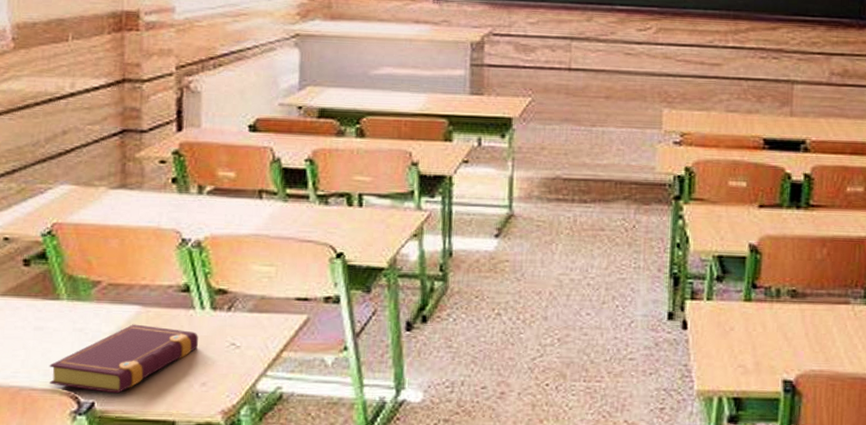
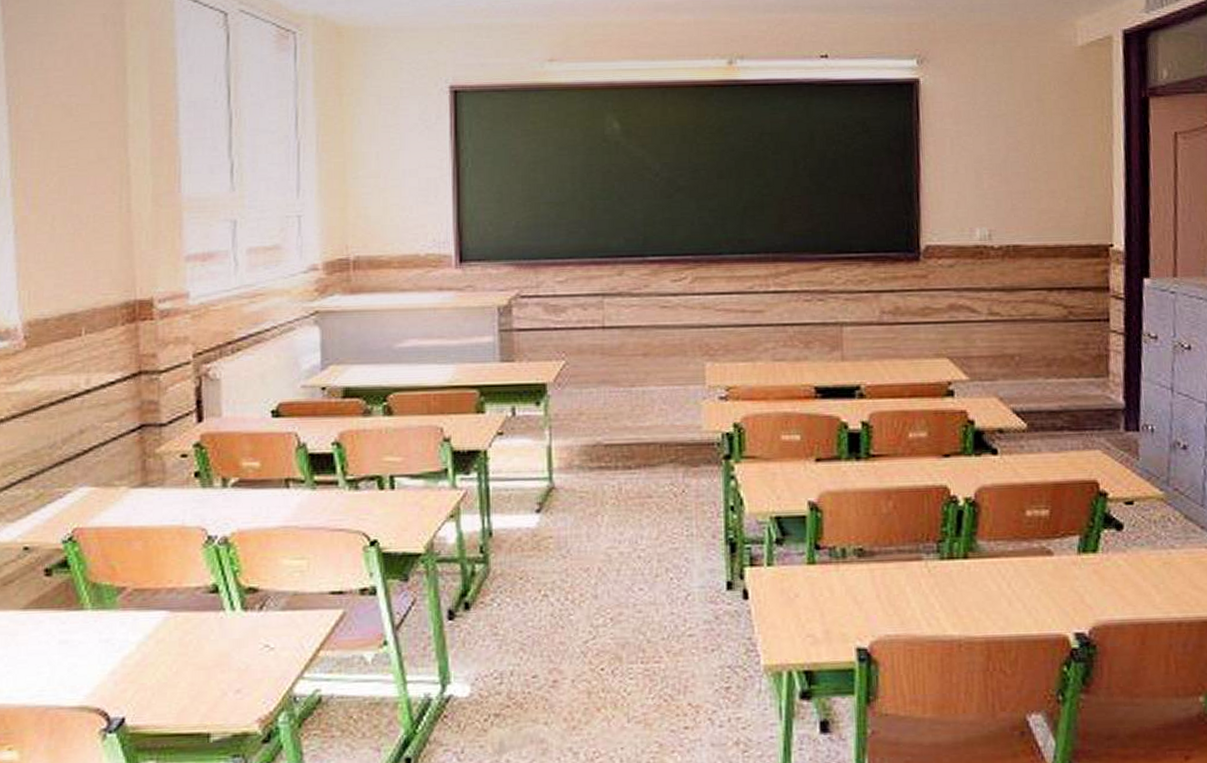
book: present [49,324,198,394] -> none [76,631,230,708]

